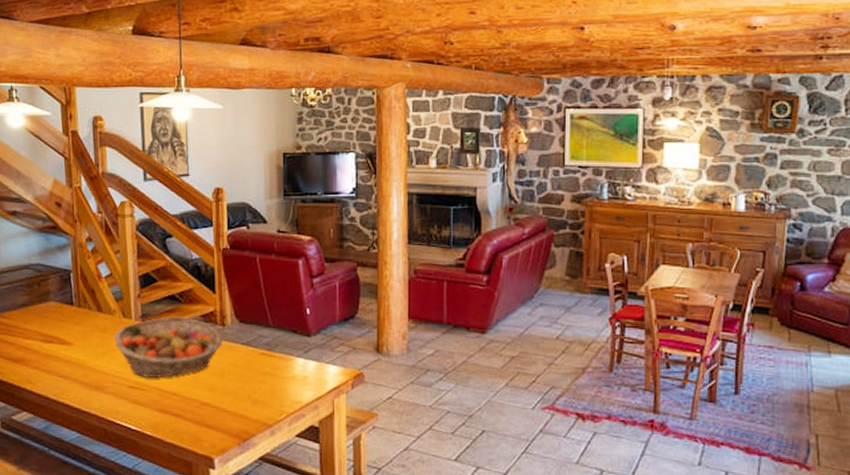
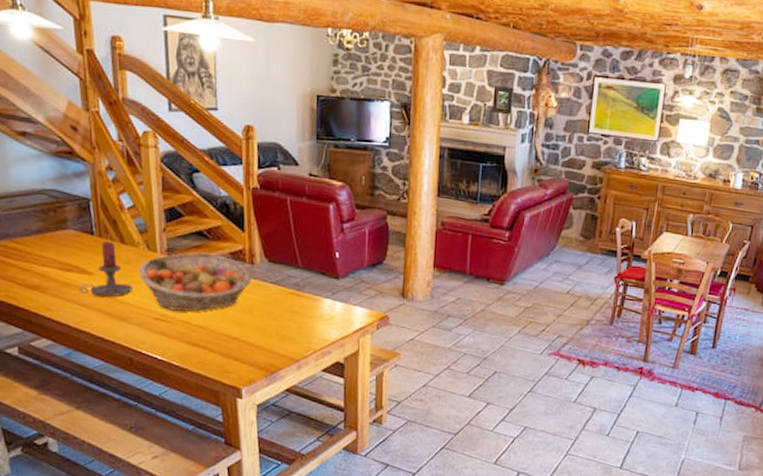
candle holder: none [58,311,108,367] -> present [79,242,133,297]

